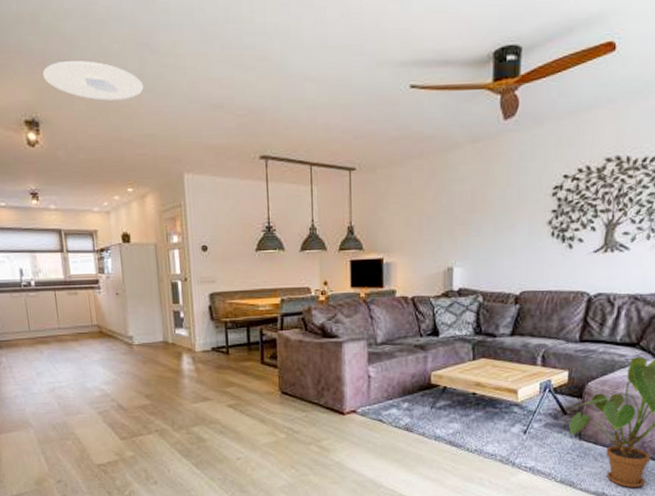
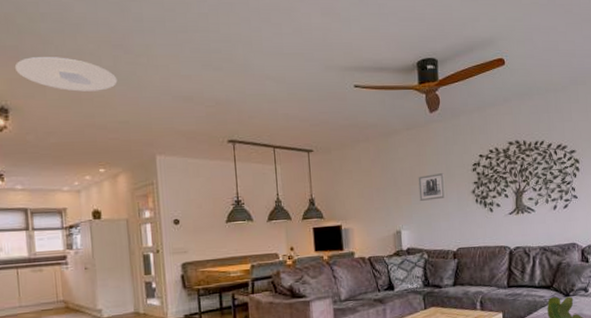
wall art: none [480,198,514,232] -> present [418,173,446,201]

